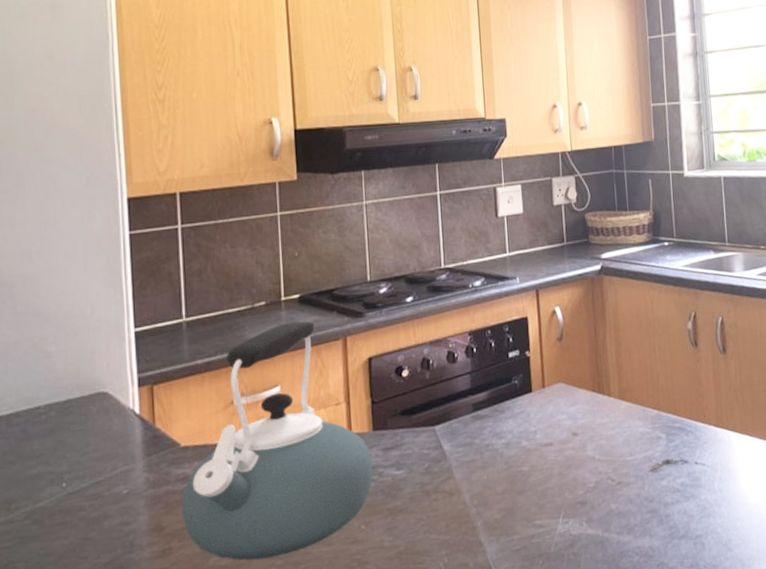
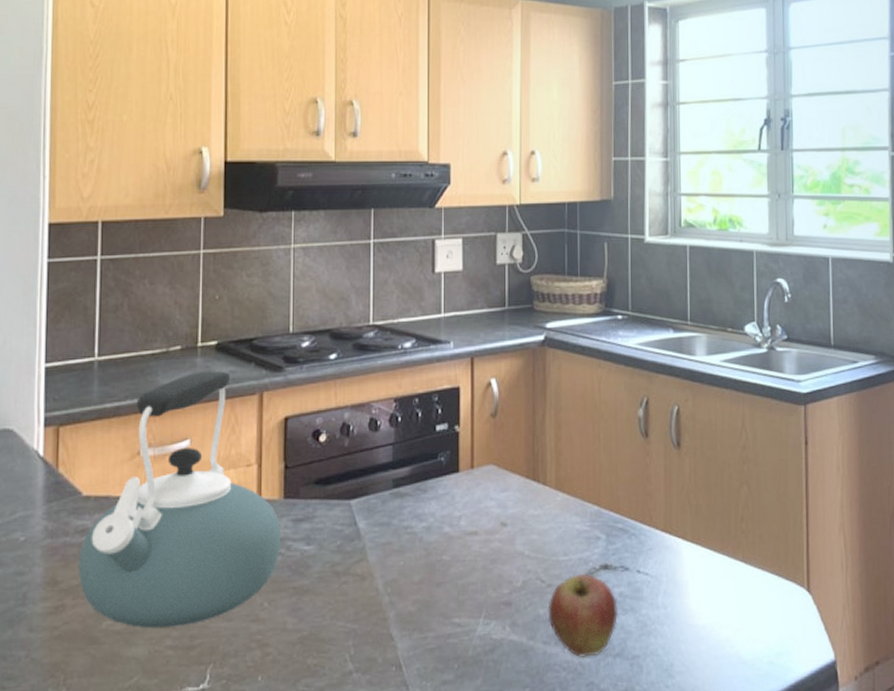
fruit: none [618,469,682,543] -> present [547,573,619,657]

